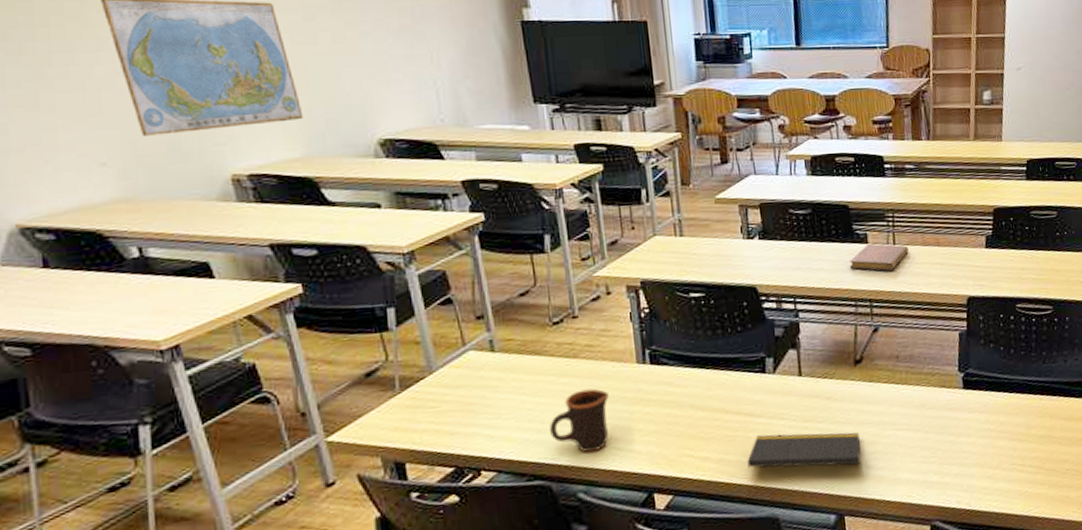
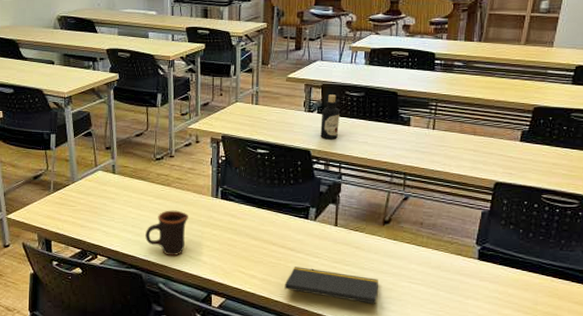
bottle: none [764,214,788,270] -> present [320,94,340,139]
notebook: present [849,243,909,271] -> none [390,126,446,151]

